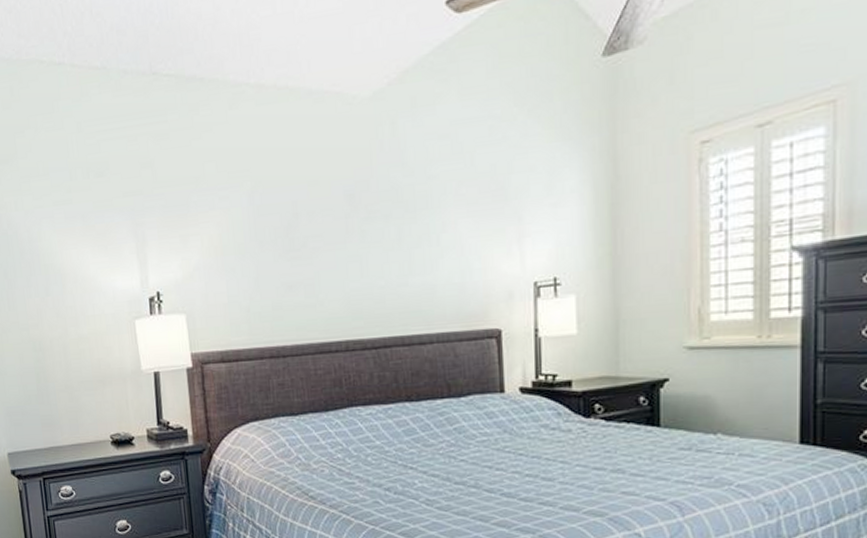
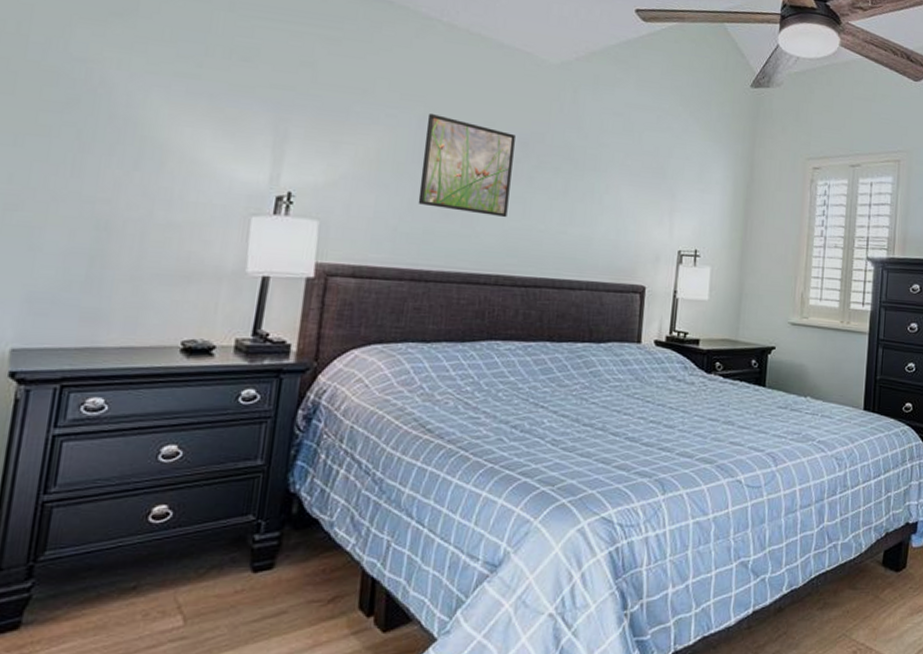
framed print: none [255,185,346,282] -> present [418,114,515,217]

